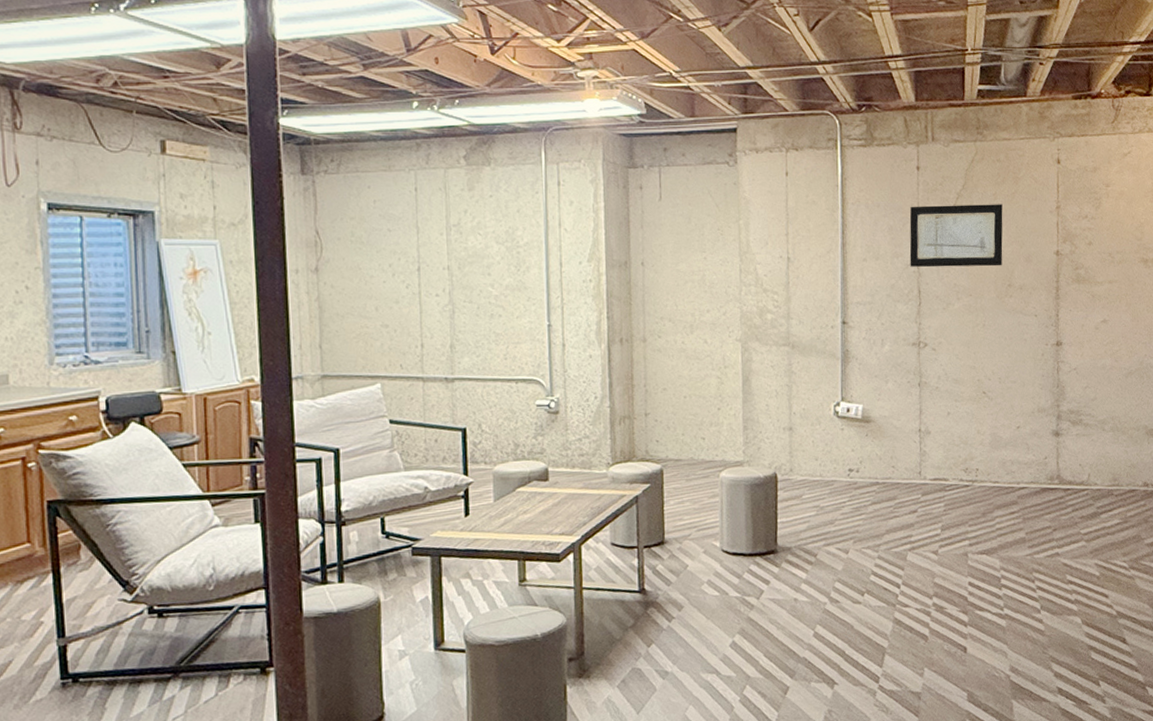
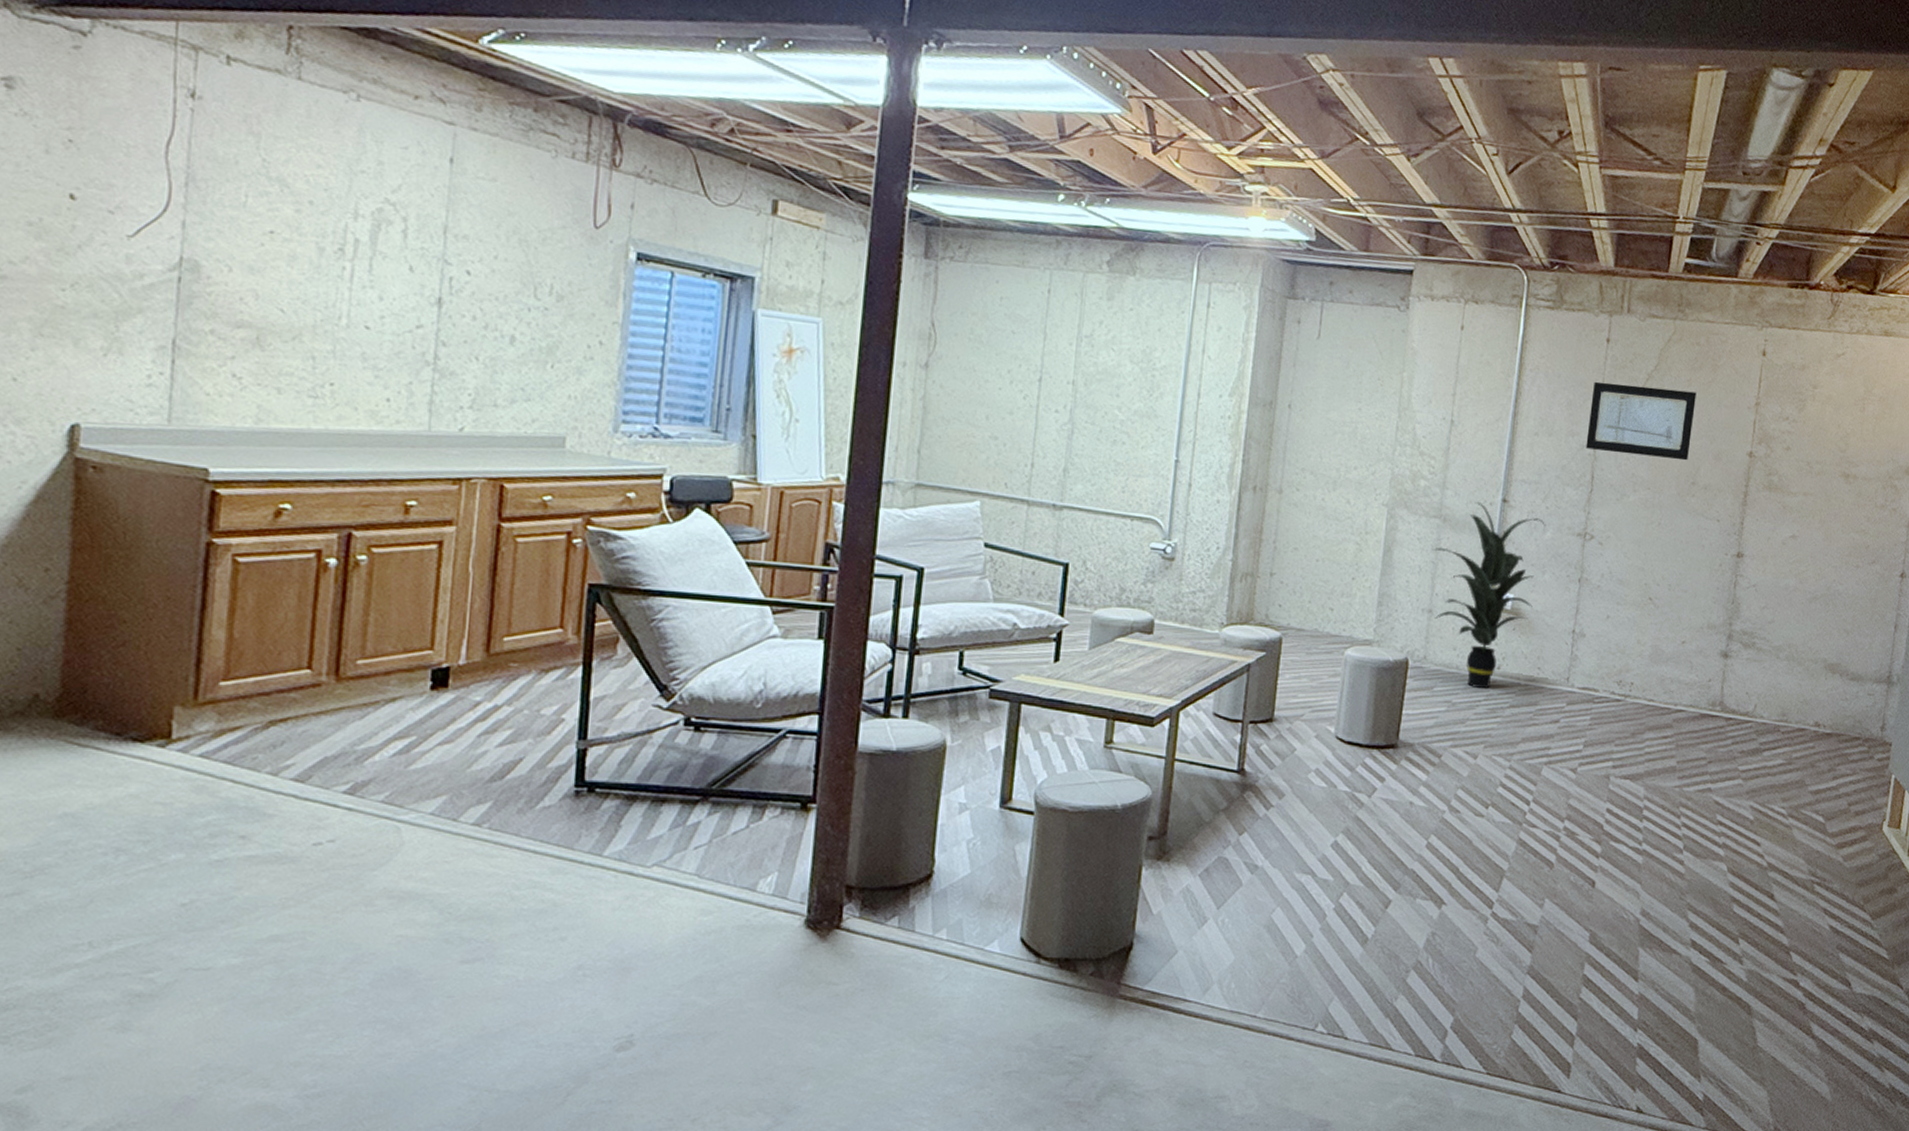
indoor plant: none [785,327,883,491] -> present [1431,502,1545,688]

